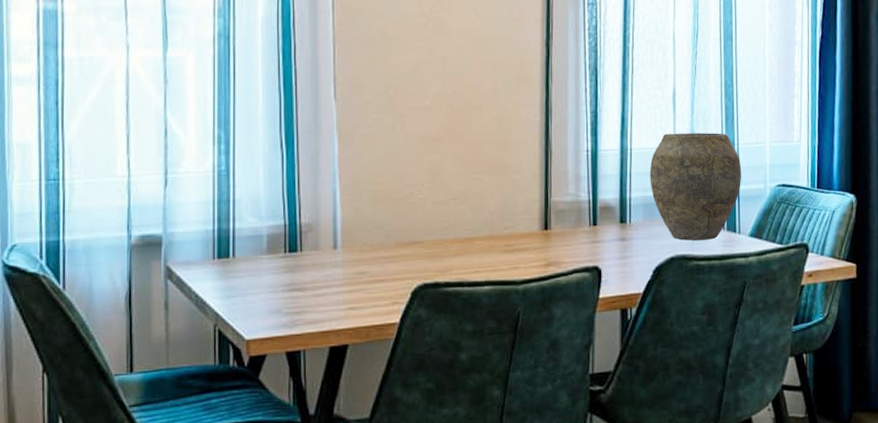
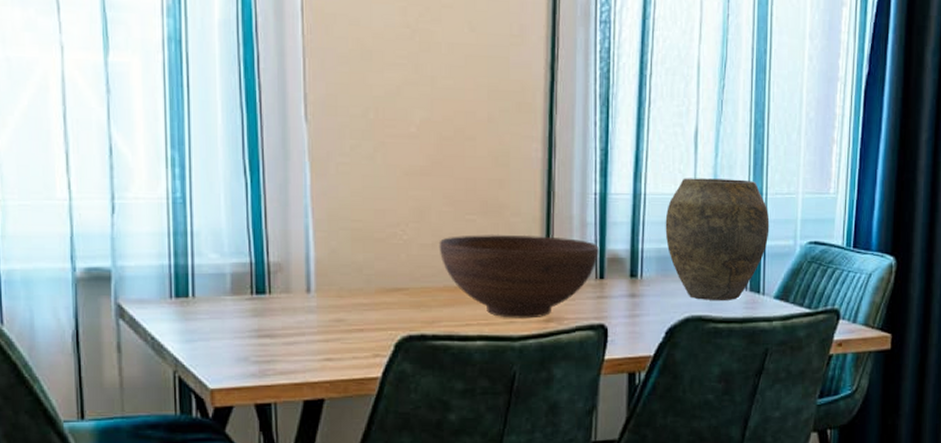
fruit bowl: none [450,189,591,264] -> present [439,234,599,319]

